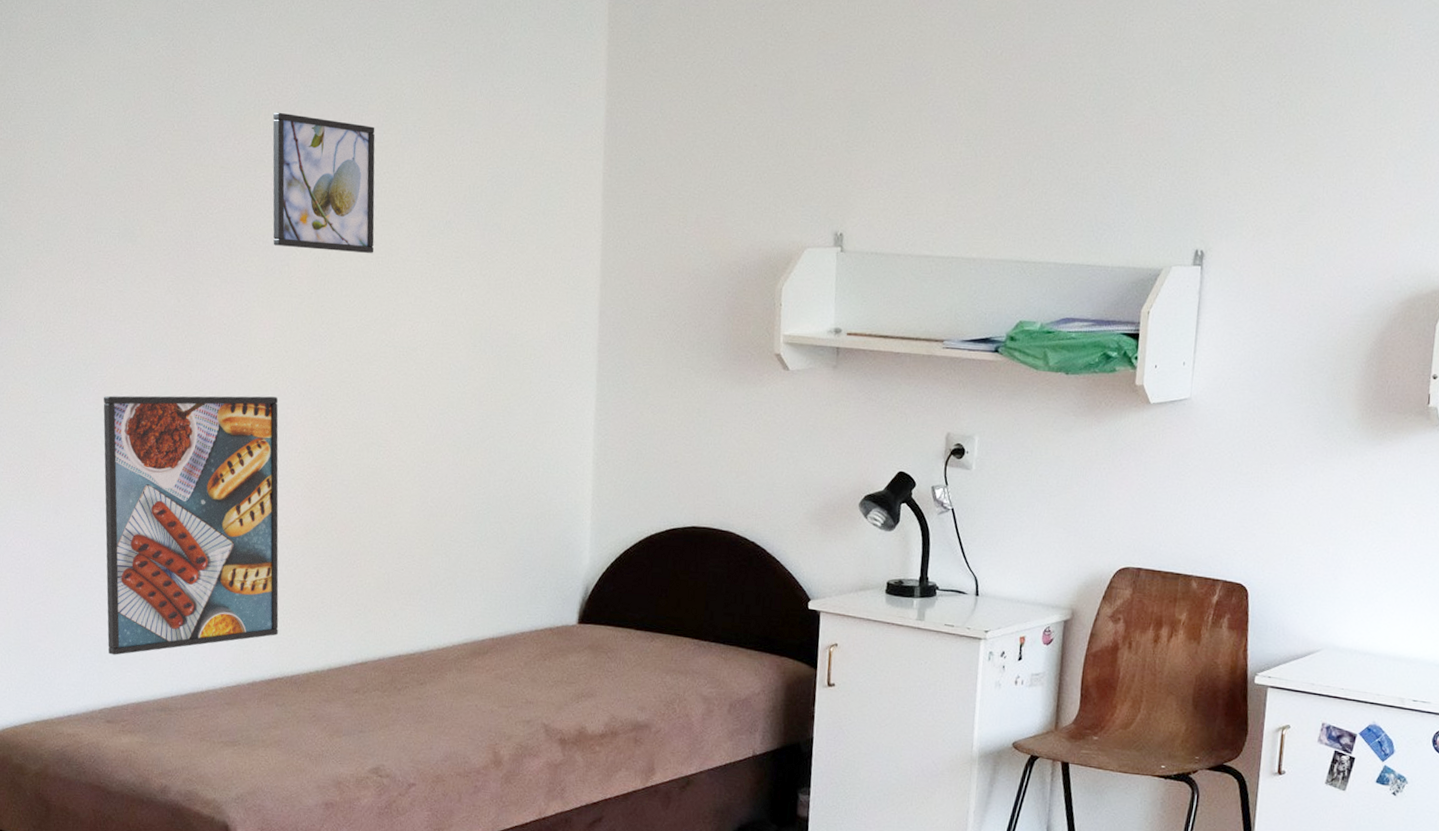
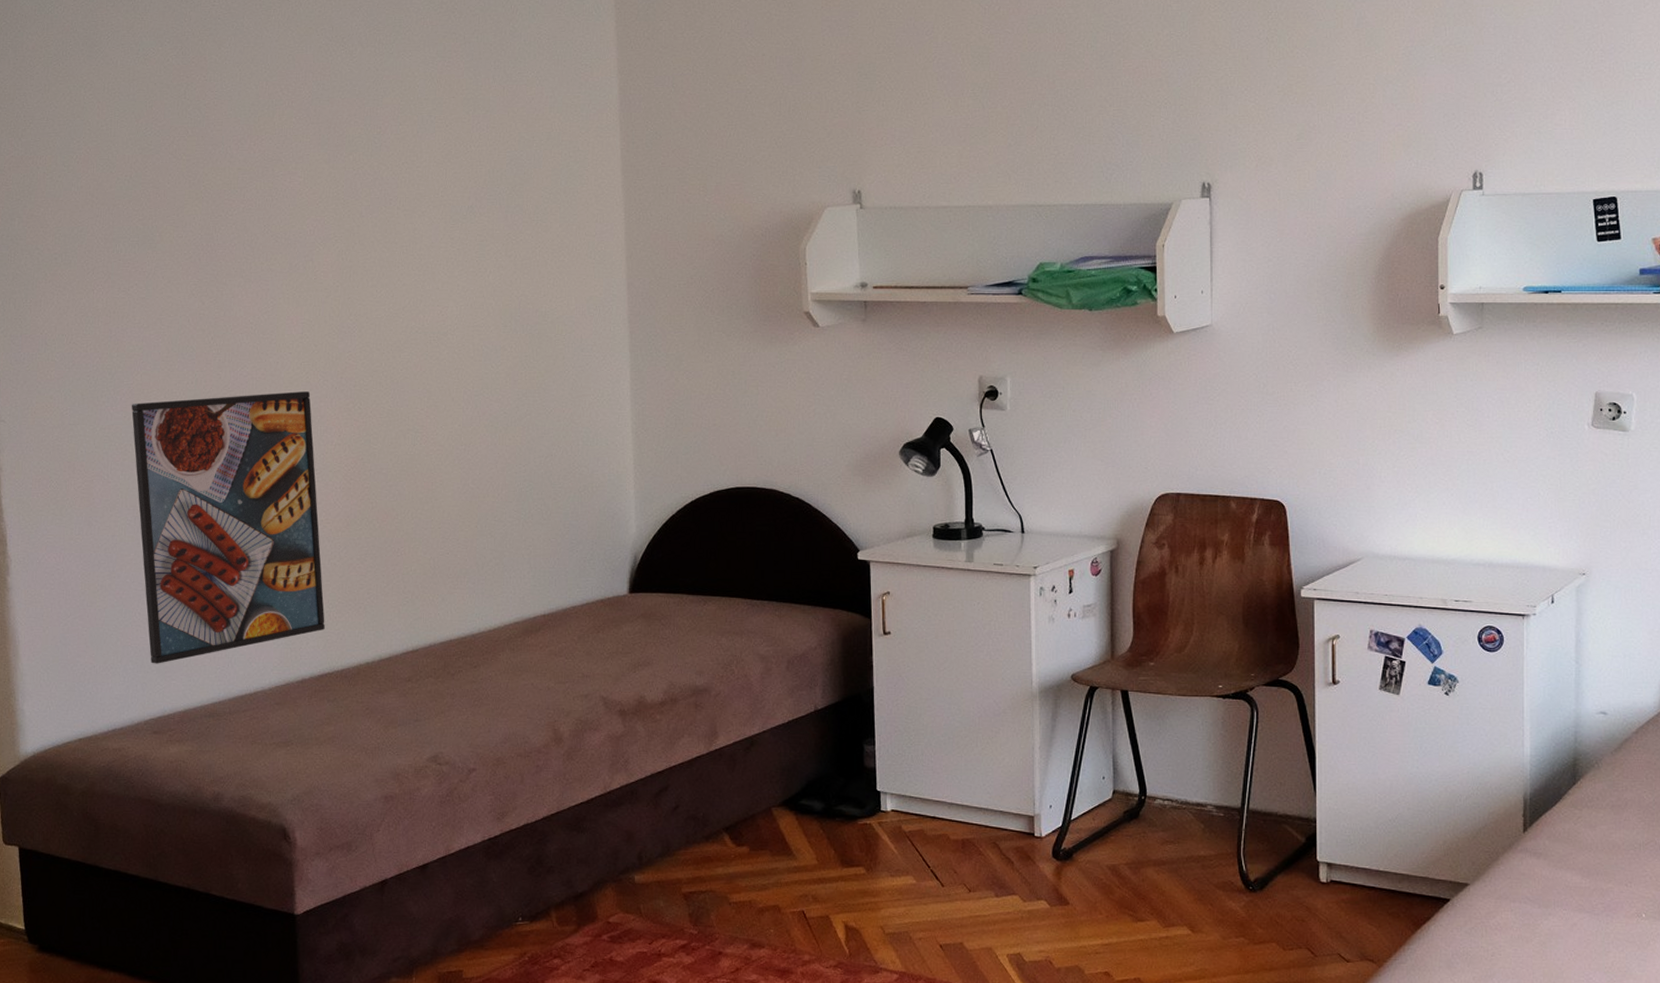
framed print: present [272,112,375,253] -> none [288,111,398,243]

